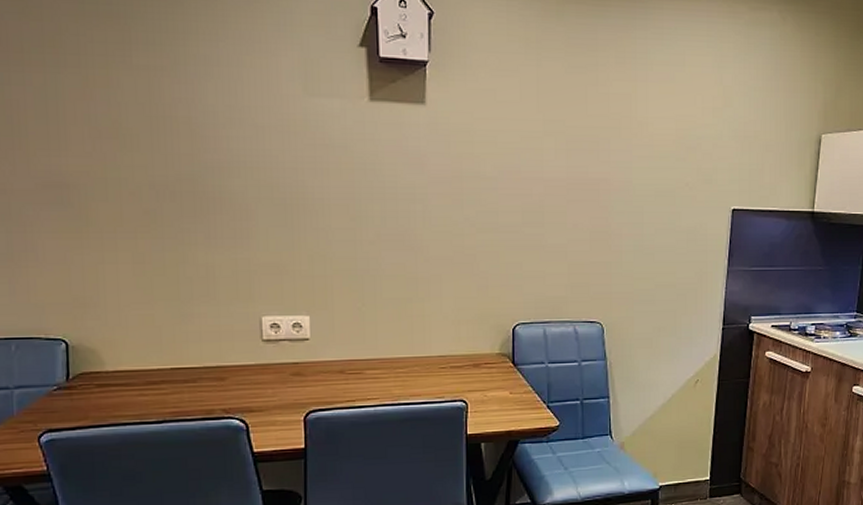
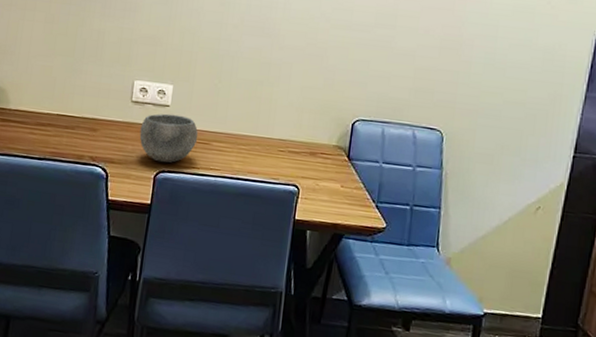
bowl: none [278,347,348,402] -> present [139,113,199,164]

